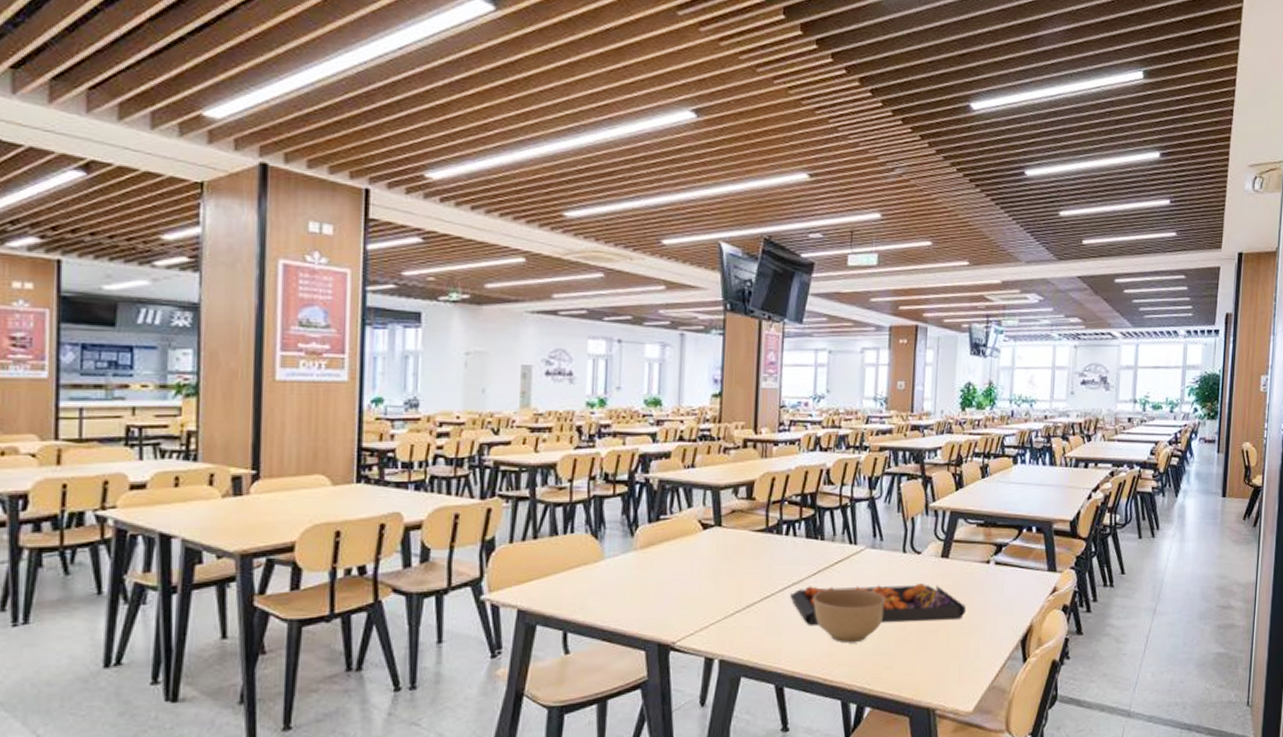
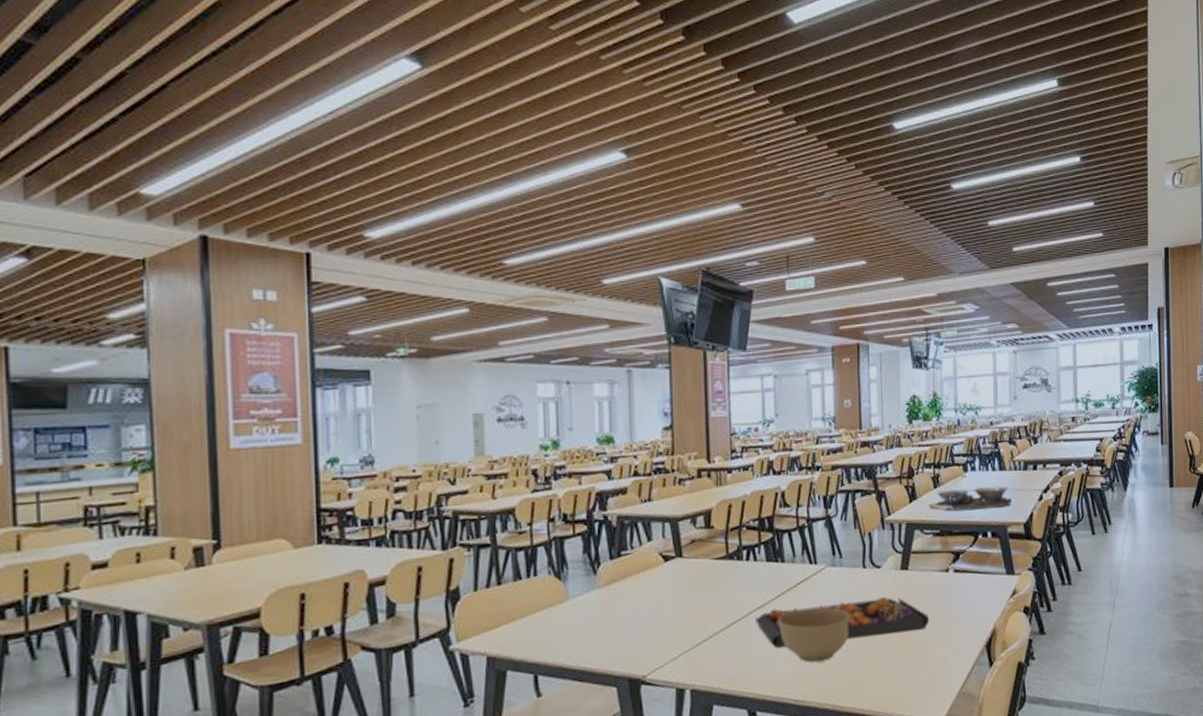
food tray: none [974,466,1061,504] -> present [928,474,1013,511]

